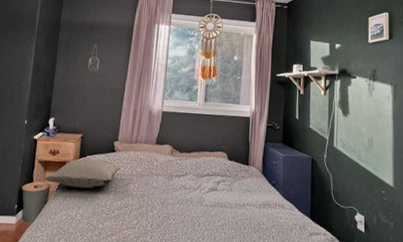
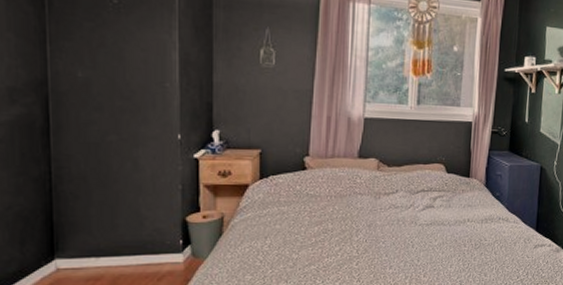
pillow: present [44,158,121,189] -> none [215,179,315,214]

